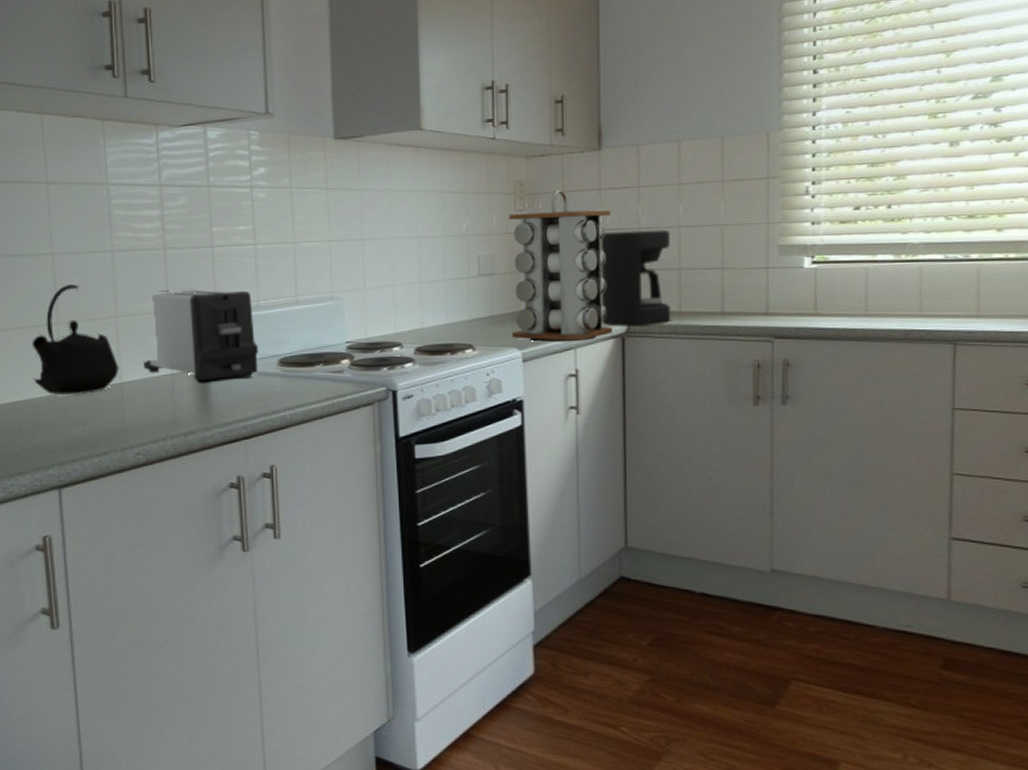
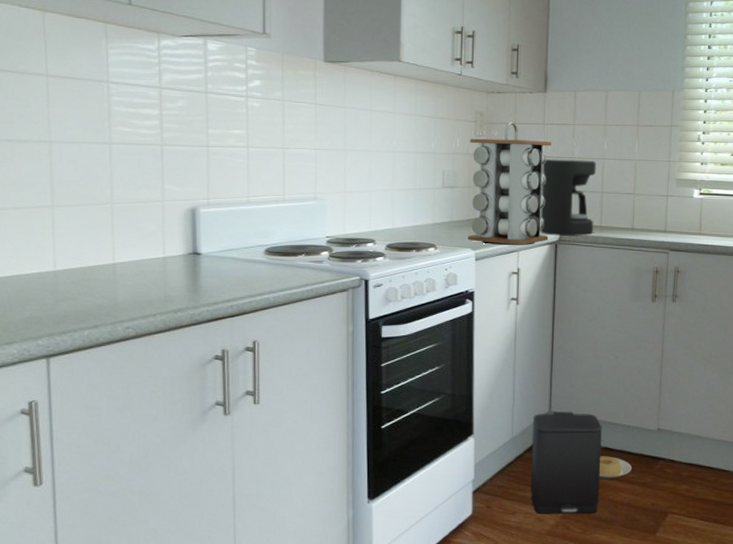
kettle: present [32,284,119,395] -> none [25,171,113,272]
toaster: present [143,288,258,384] -> none [137,182,246,268]
pedal bin: none [604,547,697,678] -> present [531,411,603,515]
pet bowl: none [694,604,739,634] -> present [598,456,632,479]

